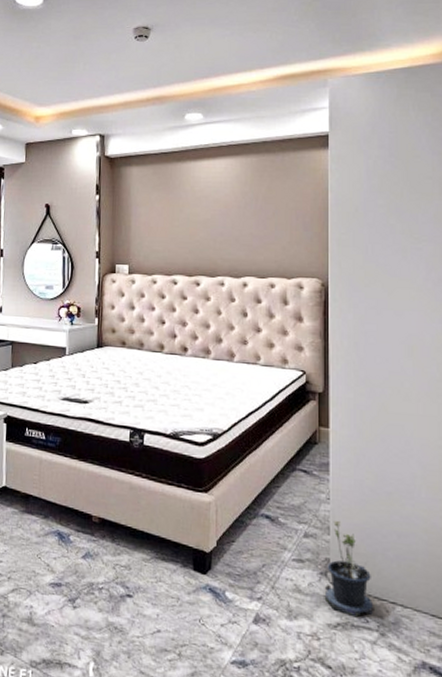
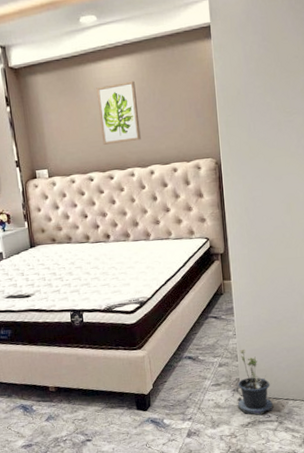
wall art: none [193,183,237,248] -> present [96,81,141,145]

